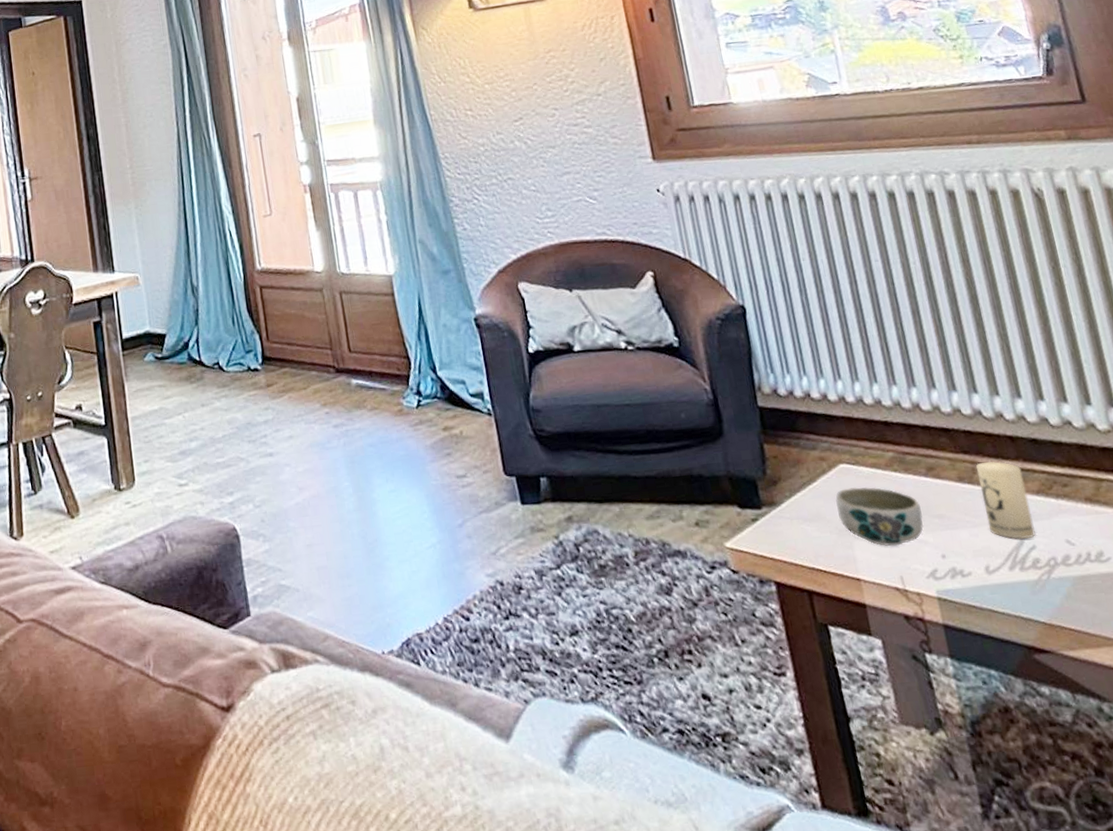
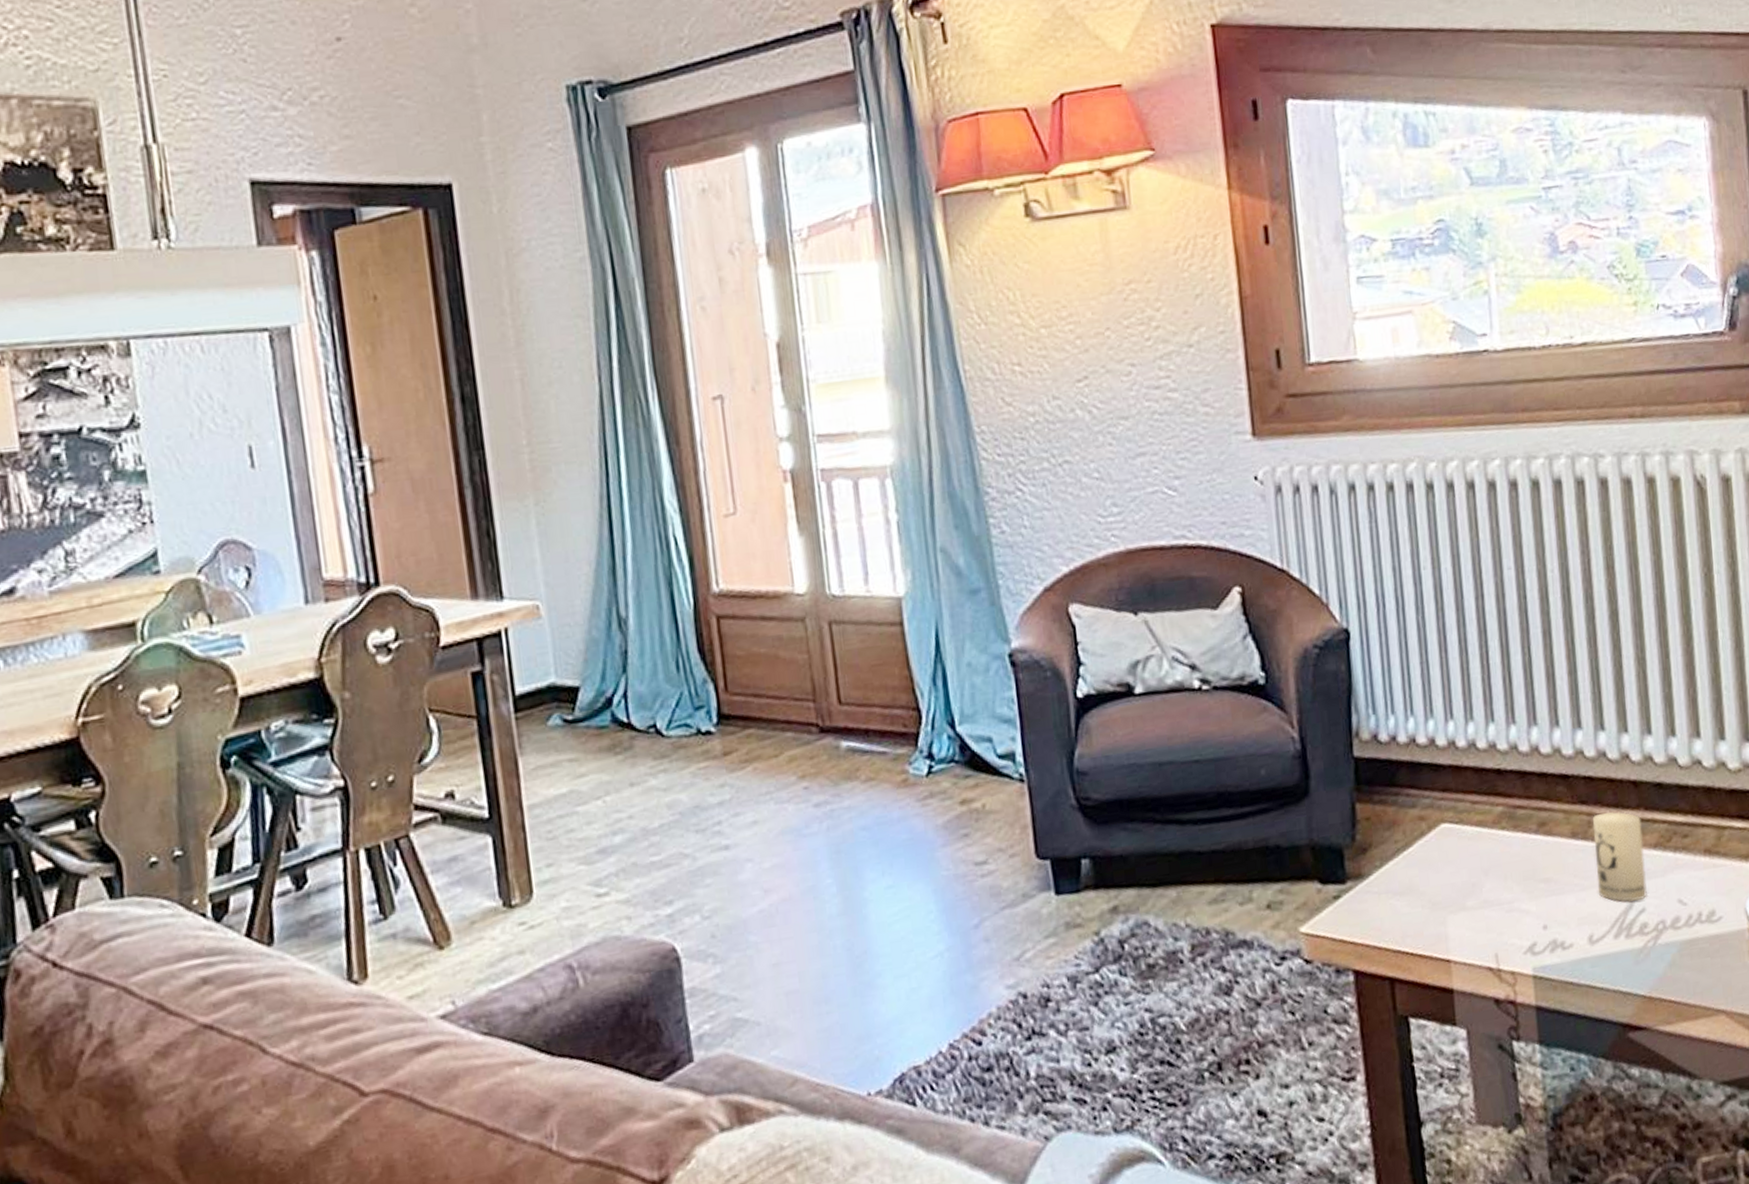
bowl: present [835,486,923,547] -> none [1432,849,1527,920]

